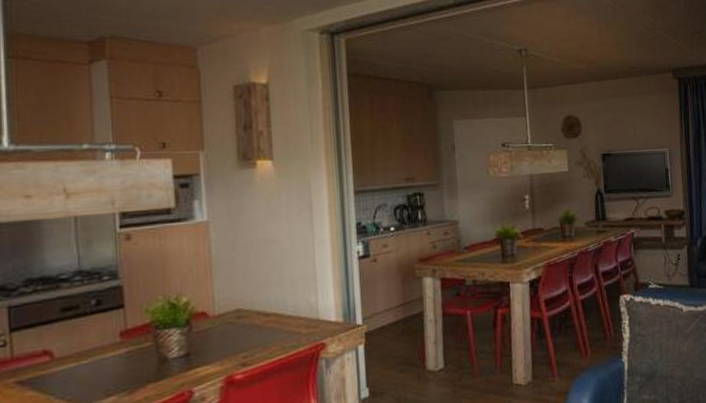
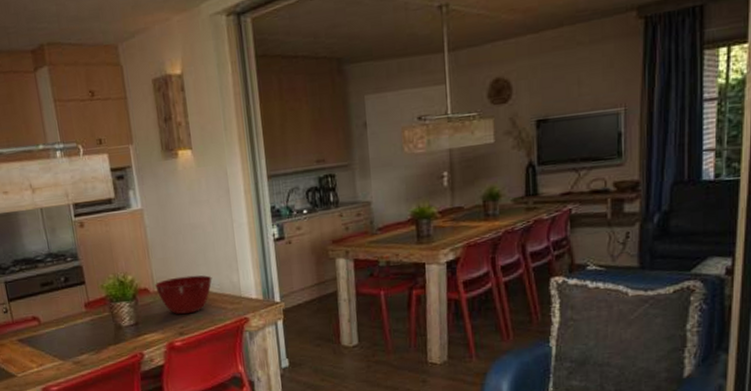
mixing bowl: none [215,296,286,342] -> present [154,275,212,315]

